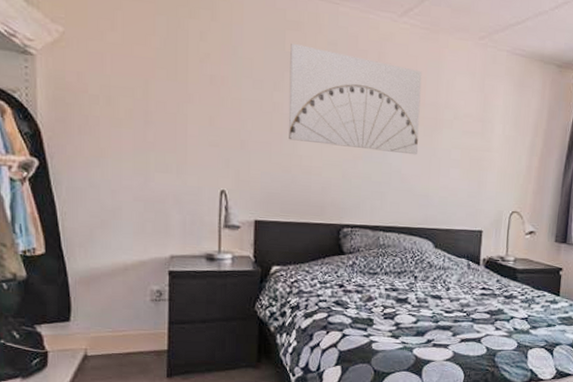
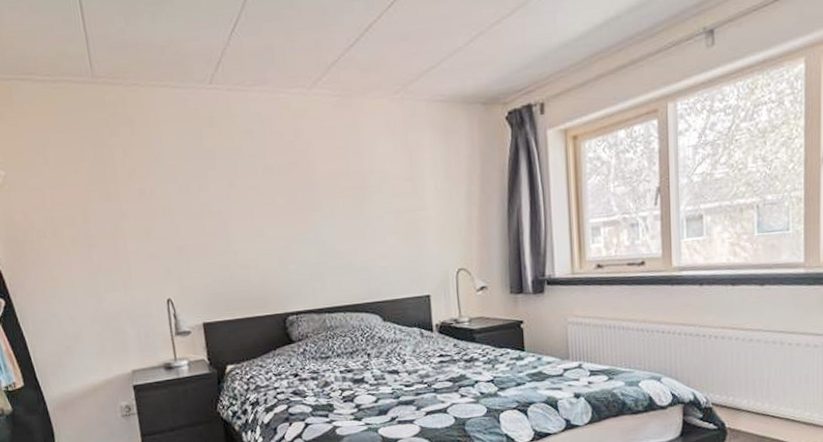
wall art: present [288,43,422,155] -> none [208,139,350,238]

